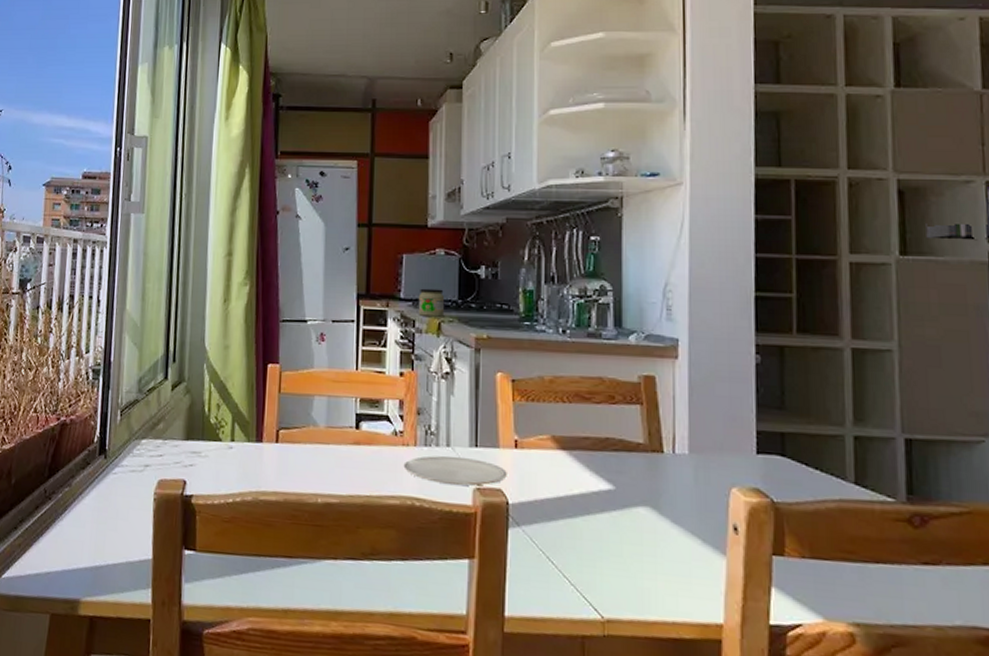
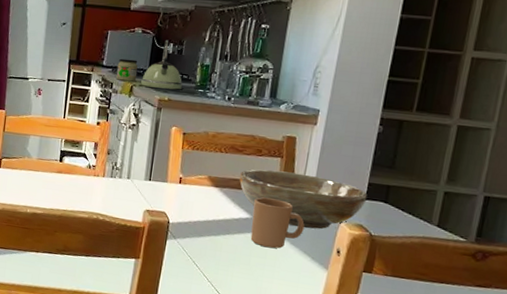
plate: present [403,455,507,486] -> none [93,184,171,209]
kettle: none [449,261,504,325] -> present [139,39,183,90]
bowl: none [591,421,759,499] -> present [239,169,368,229]
mug: none [616,459,685,530] -> present [250,197,305,248]

